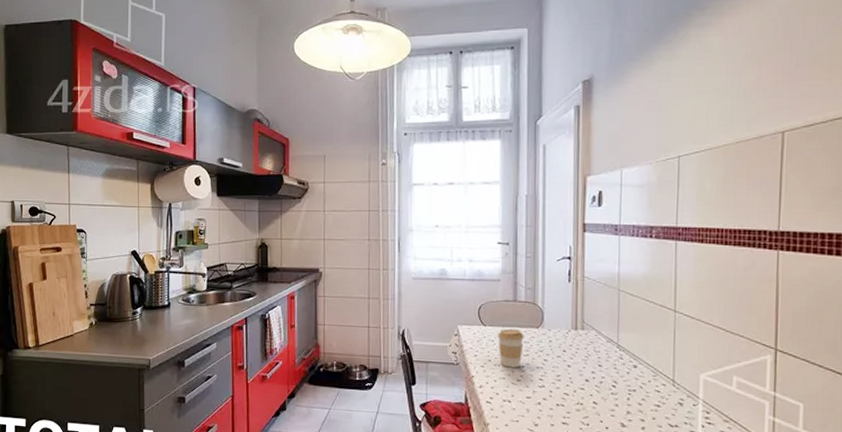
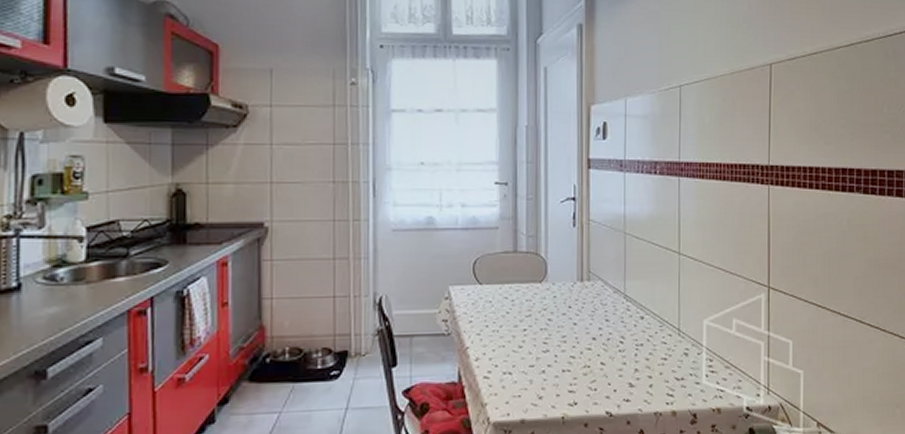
coffee cup: present [498,329,524,368] -> none [496,286,526,333]

